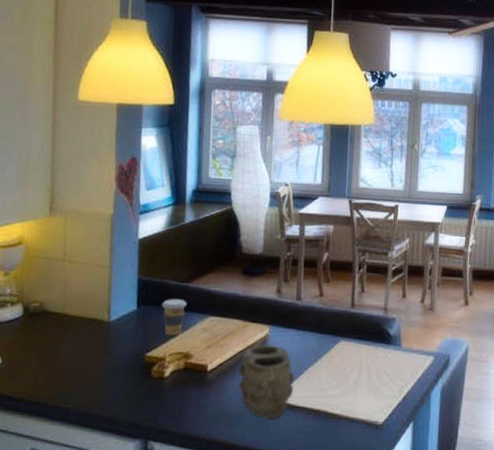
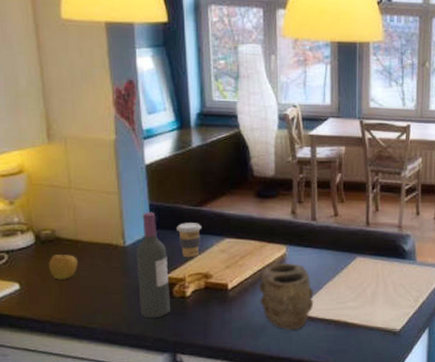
apple: none [32,328,61,355] -> present [47,255,78,280]
wine bottle: none [116,286,150,400] -> present [136,212,171,318]

